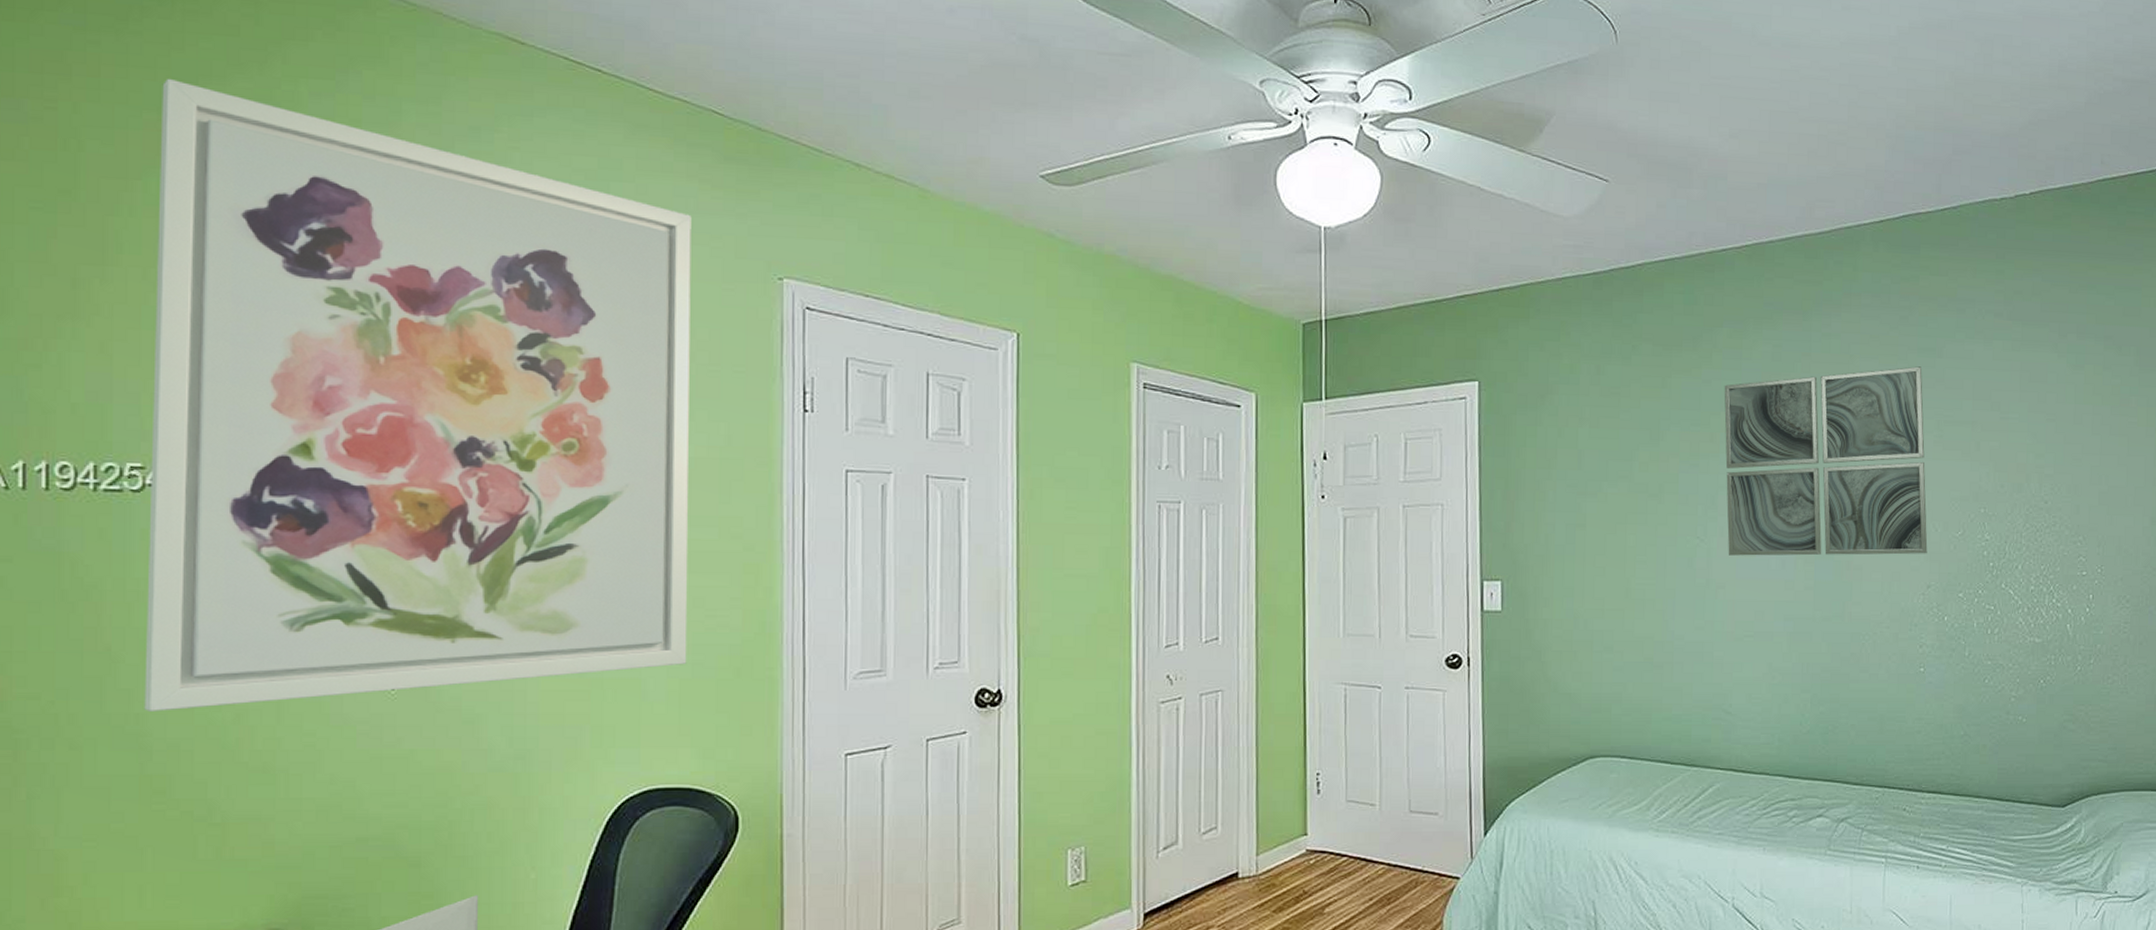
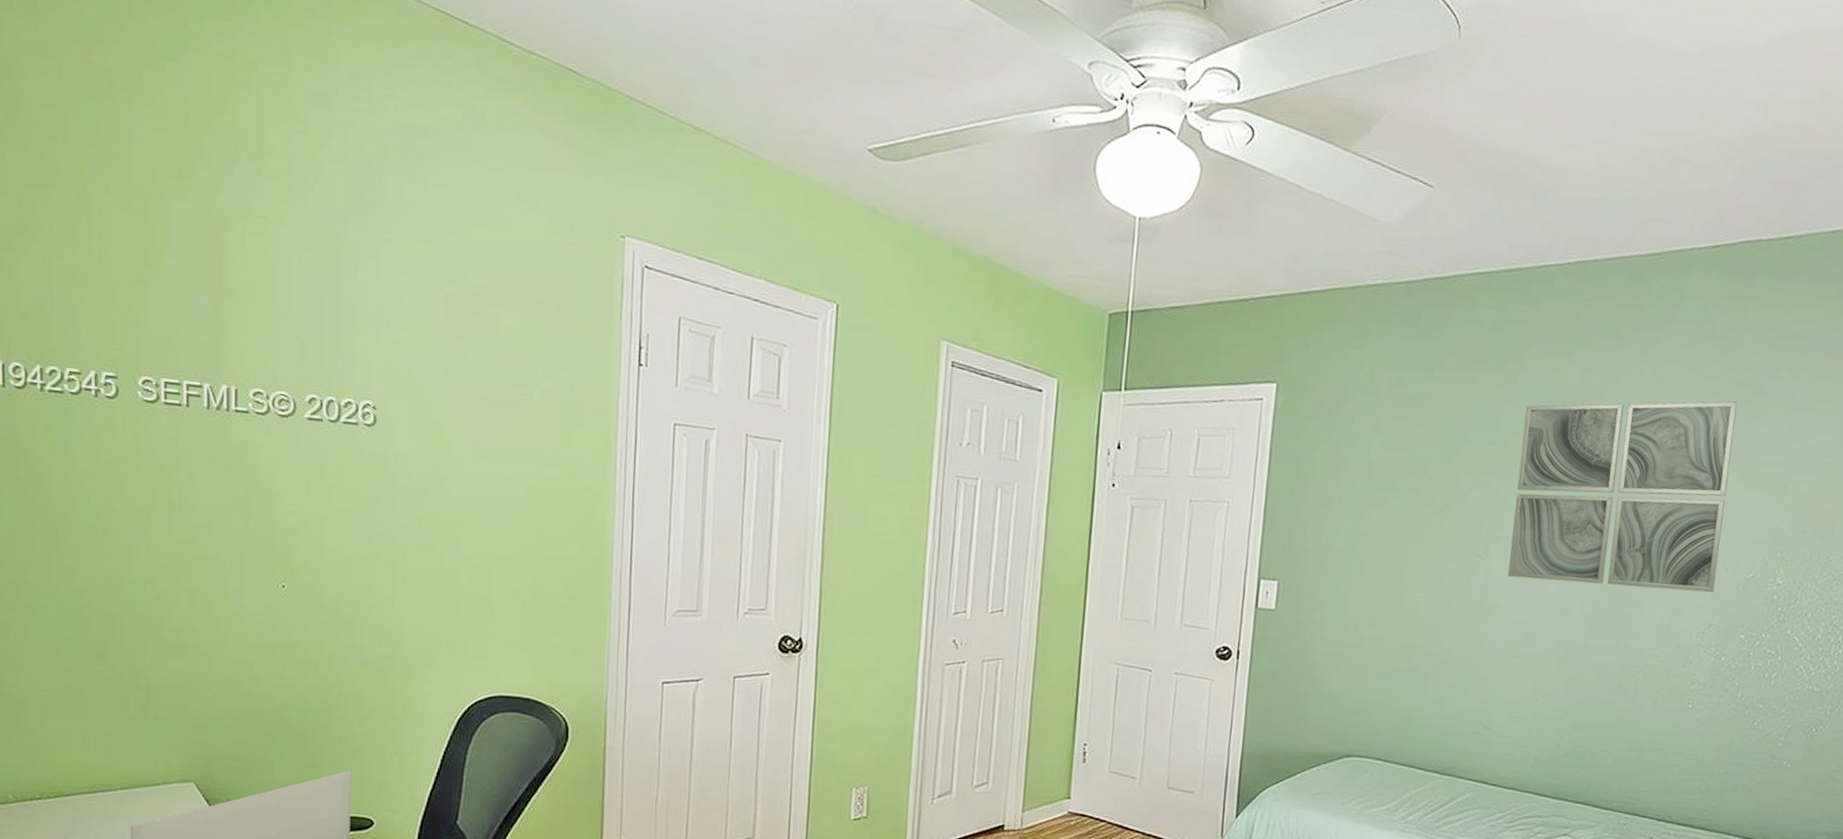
wall art: present [144,78,692,711] -> none [84,12,545,589]

